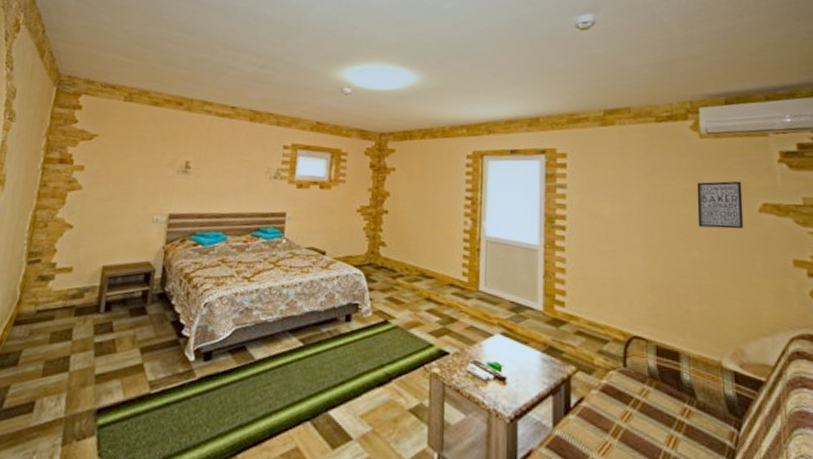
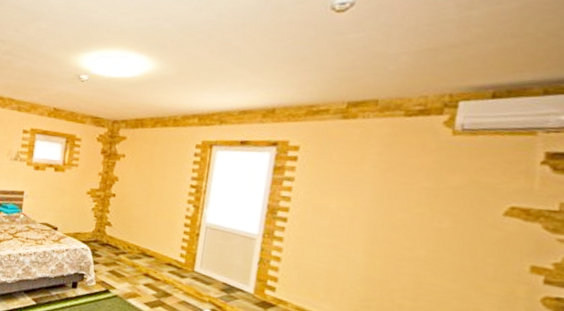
wall art: present [696,181,744,230] -> none [430,181,491,232]

